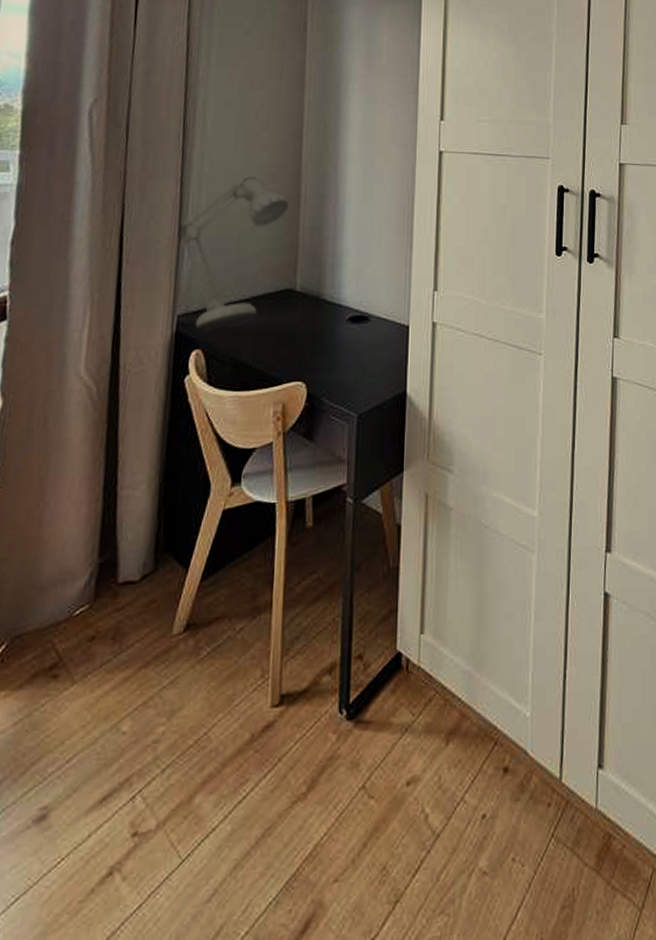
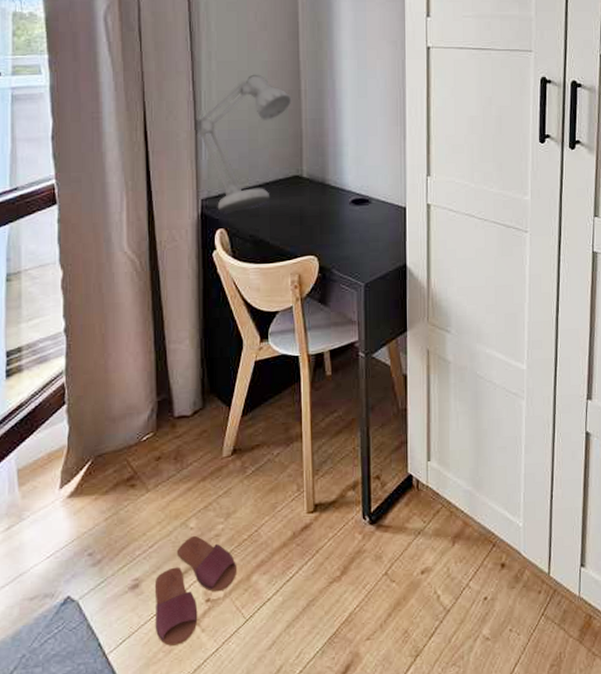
slippers: none [61,742,176,904] -> present [154,535,236,646]

